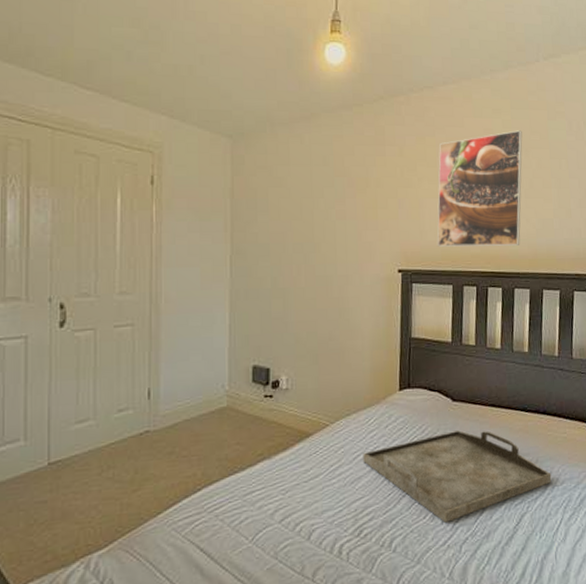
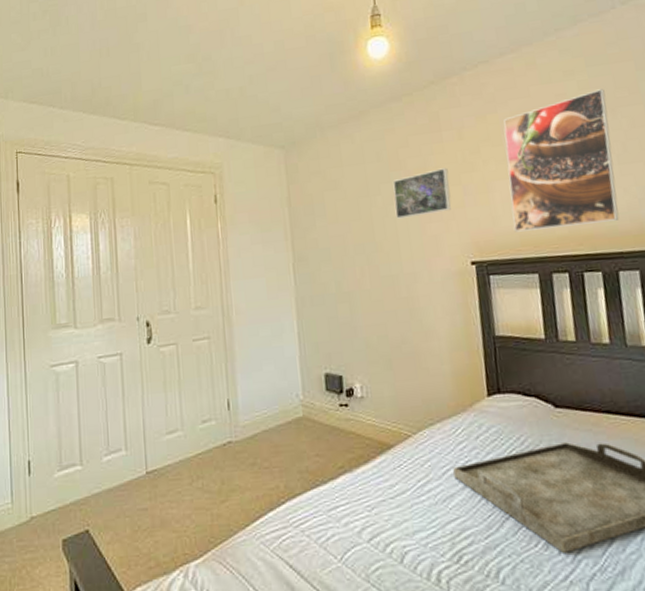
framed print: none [335,180,387,223] -> present [392,168,452,219]

